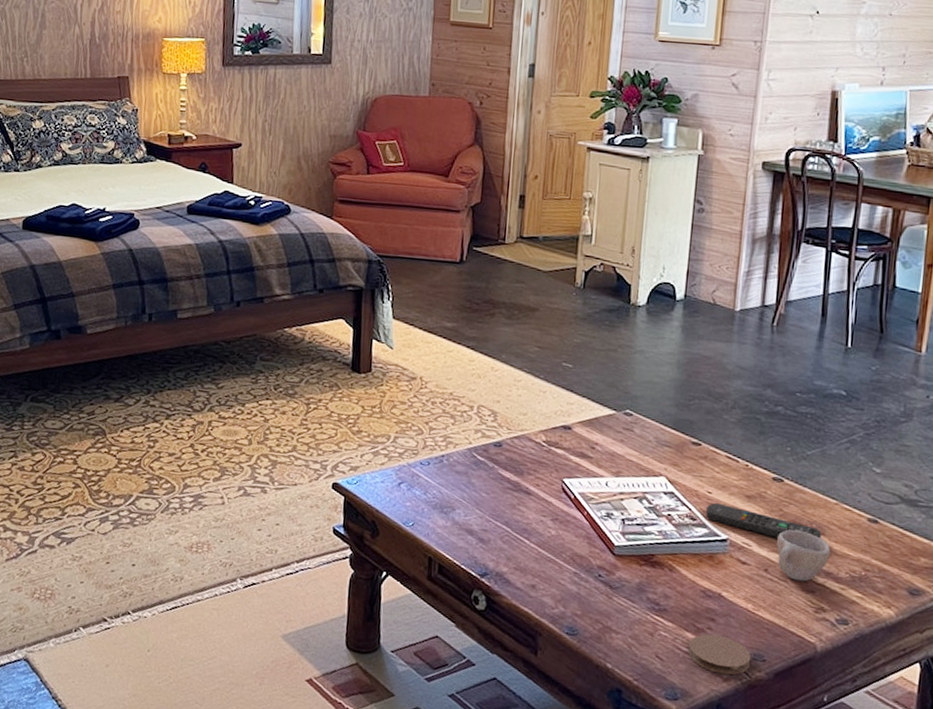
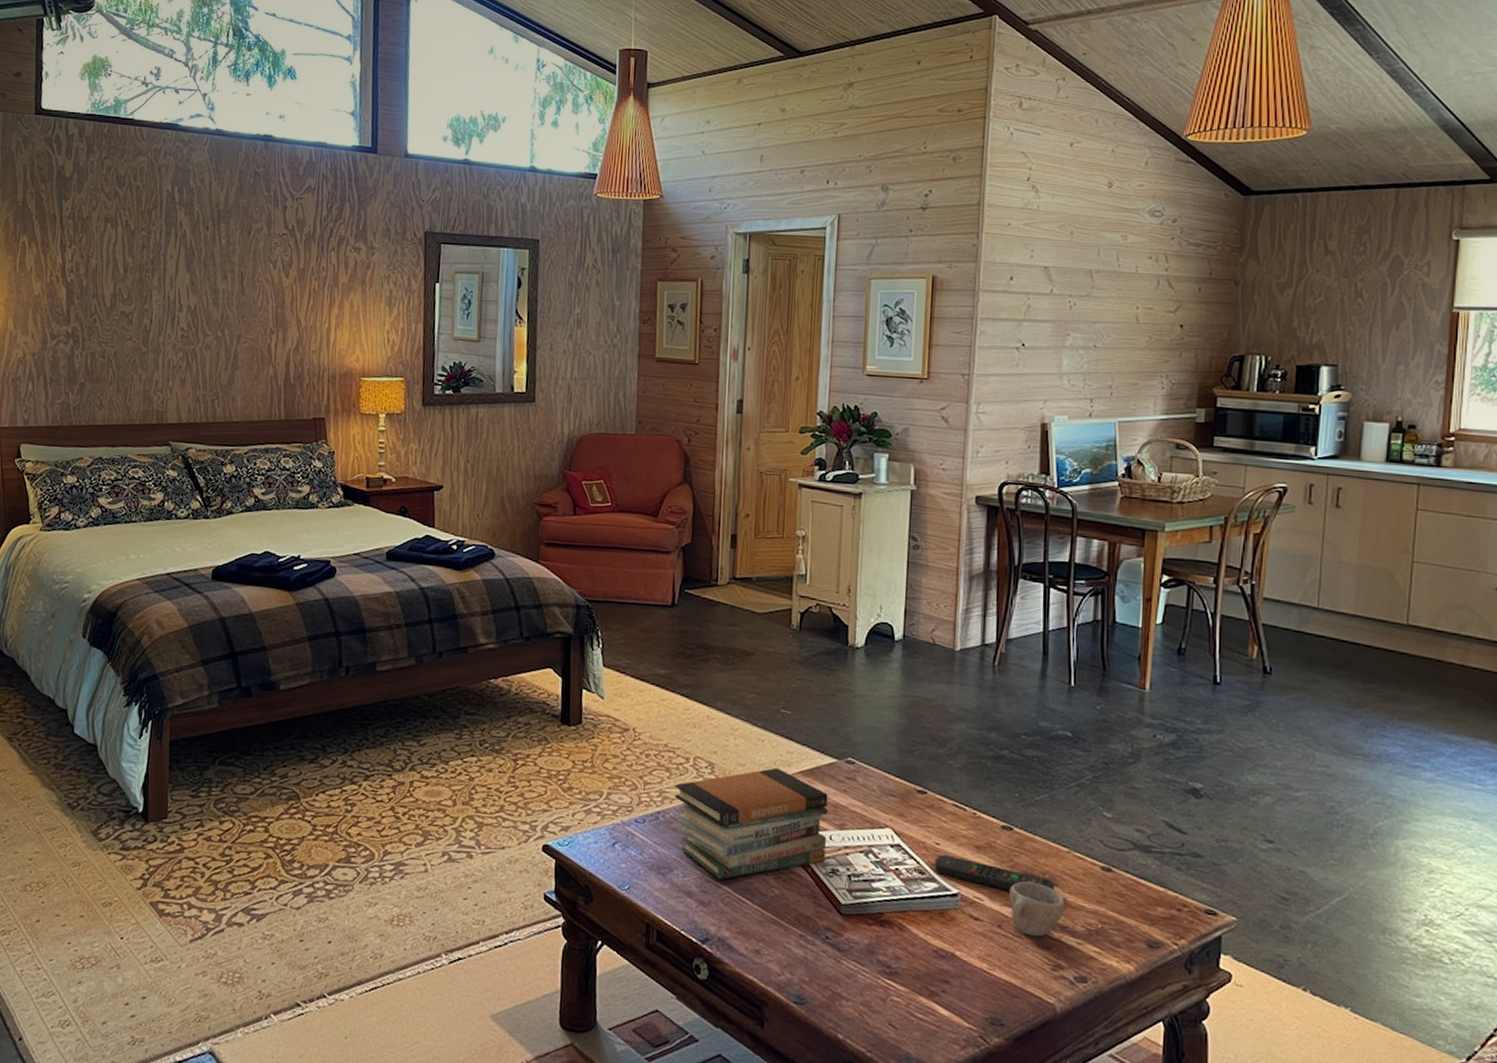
book stack: none [458,417,606,520] -> present [674,767,829,880]
coaster: present [688,634,752,675] -> none [923,997,989,1042]

